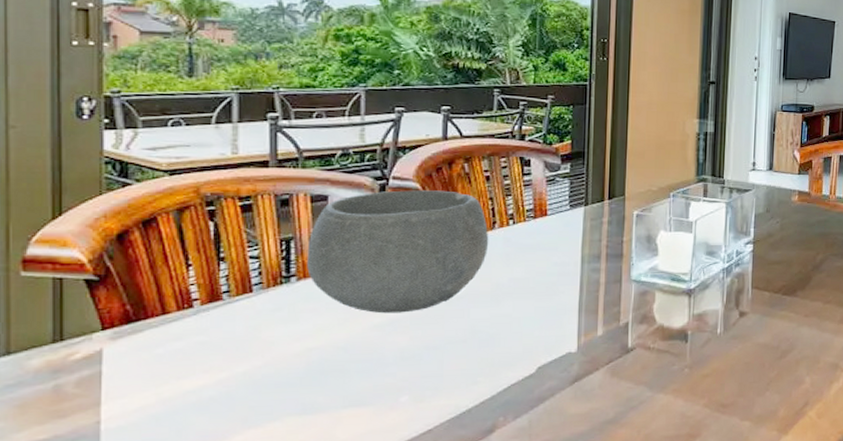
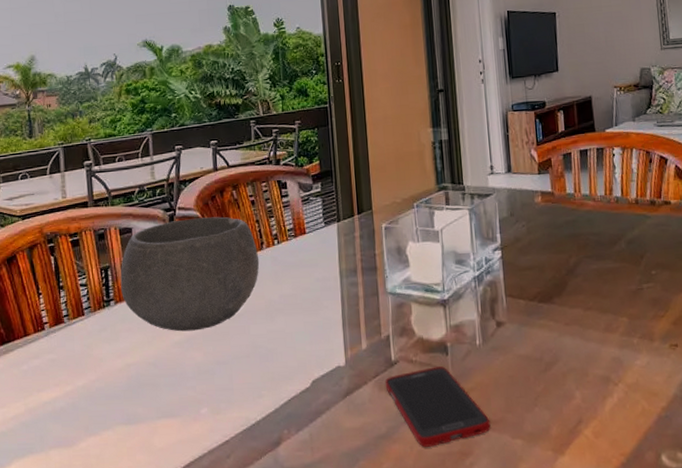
cell phone: none [618,353,722,431] -> present [385,366,491,447]

